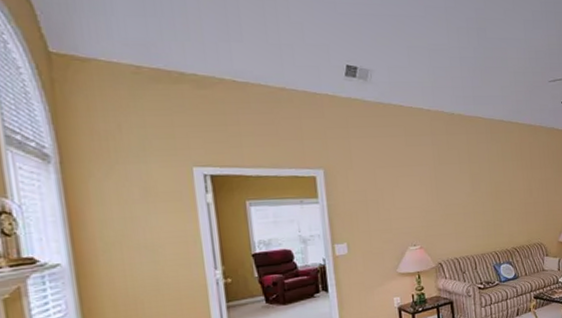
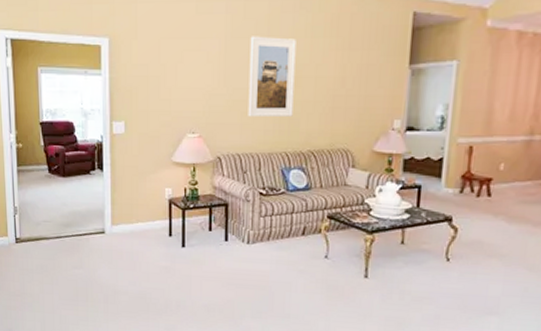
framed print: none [455,162,497,227] -> present [248,36,296,118]

